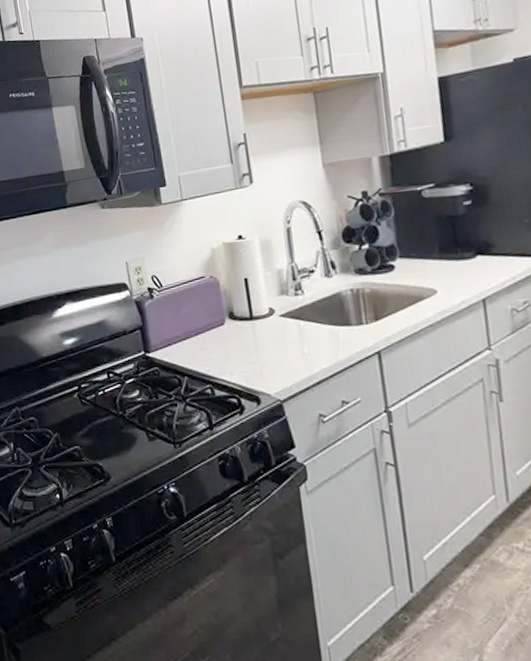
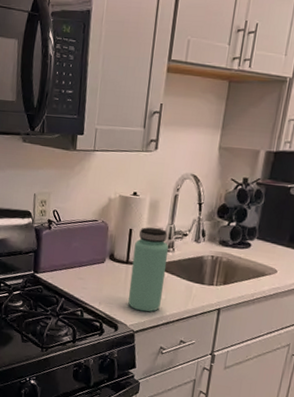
bottle: none [254,270,305,374] -> present [128,227,169,312]

